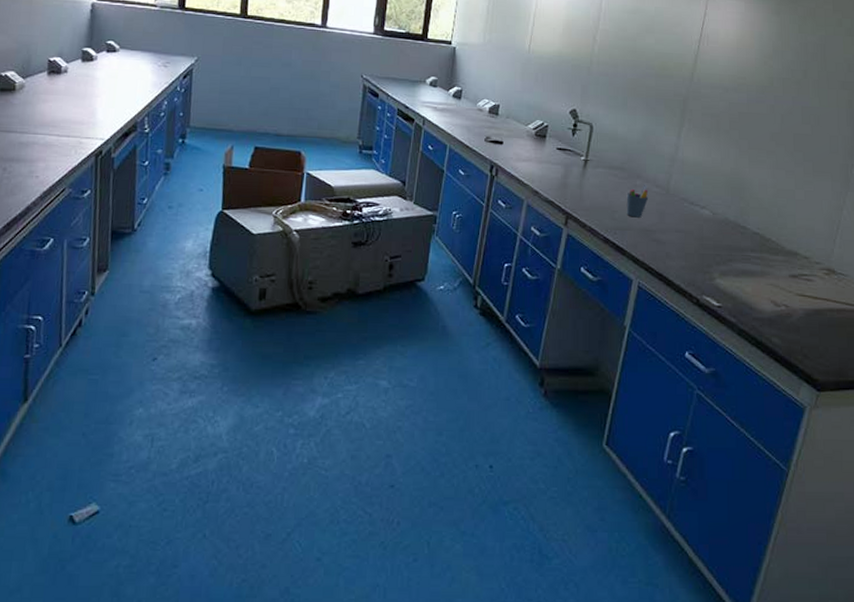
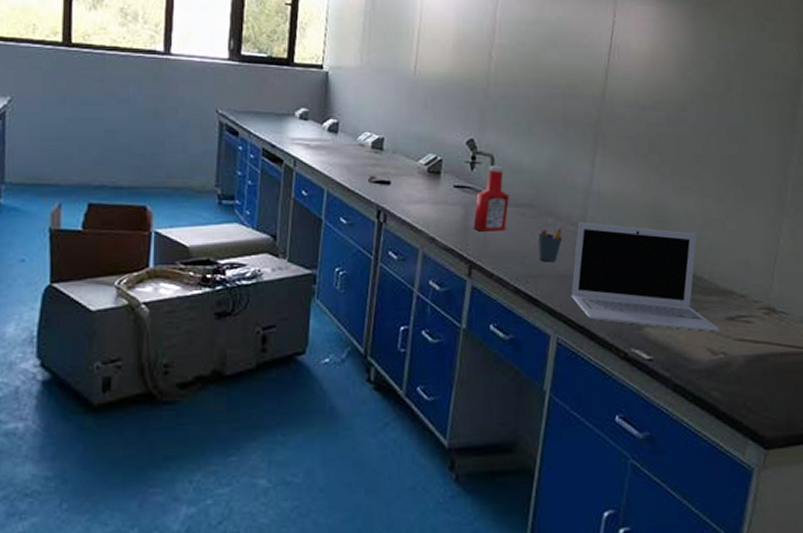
ketchup bottle: none [571,132,604,189] -> present [473,165,509,232]
laptop: none [653,185,783,287] -> present [571,222,720,332]

